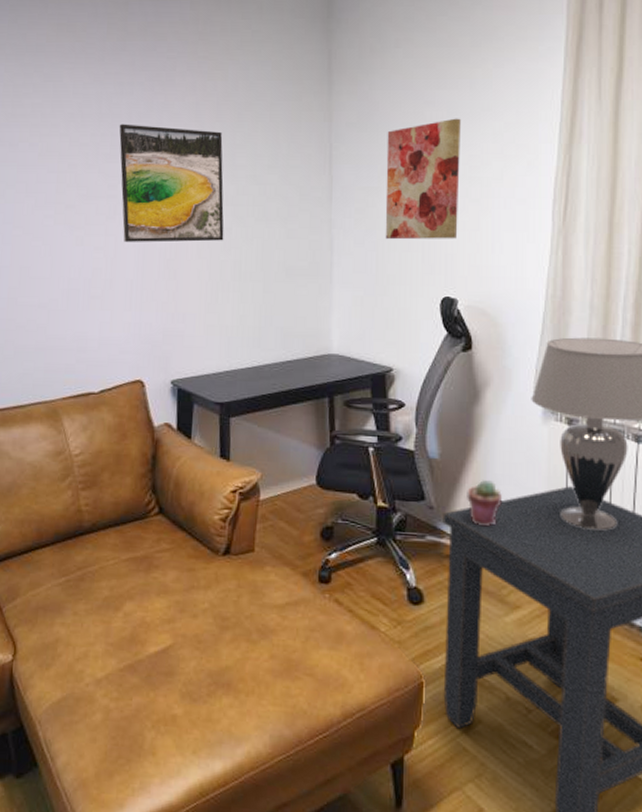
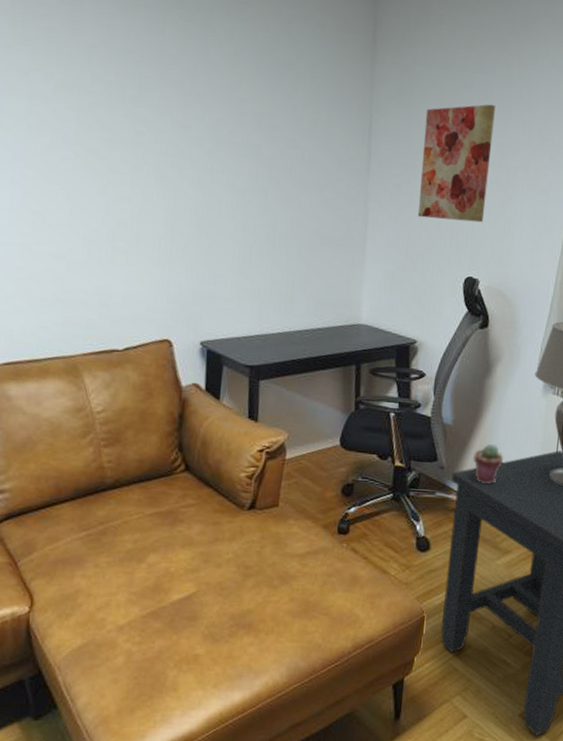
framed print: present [119,124,224,242] -> none [148,64,262,204]

